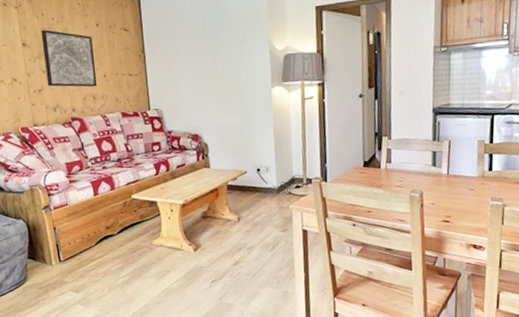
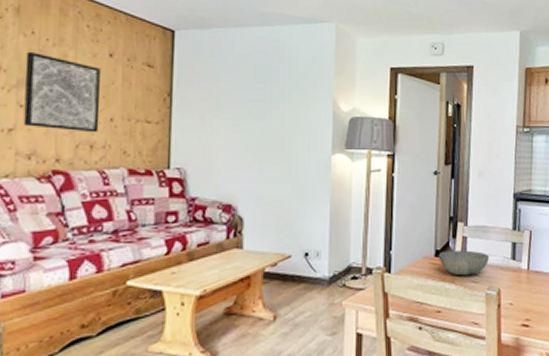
bowl: none [366,160,412,182] -> present [438,250,490,276]

